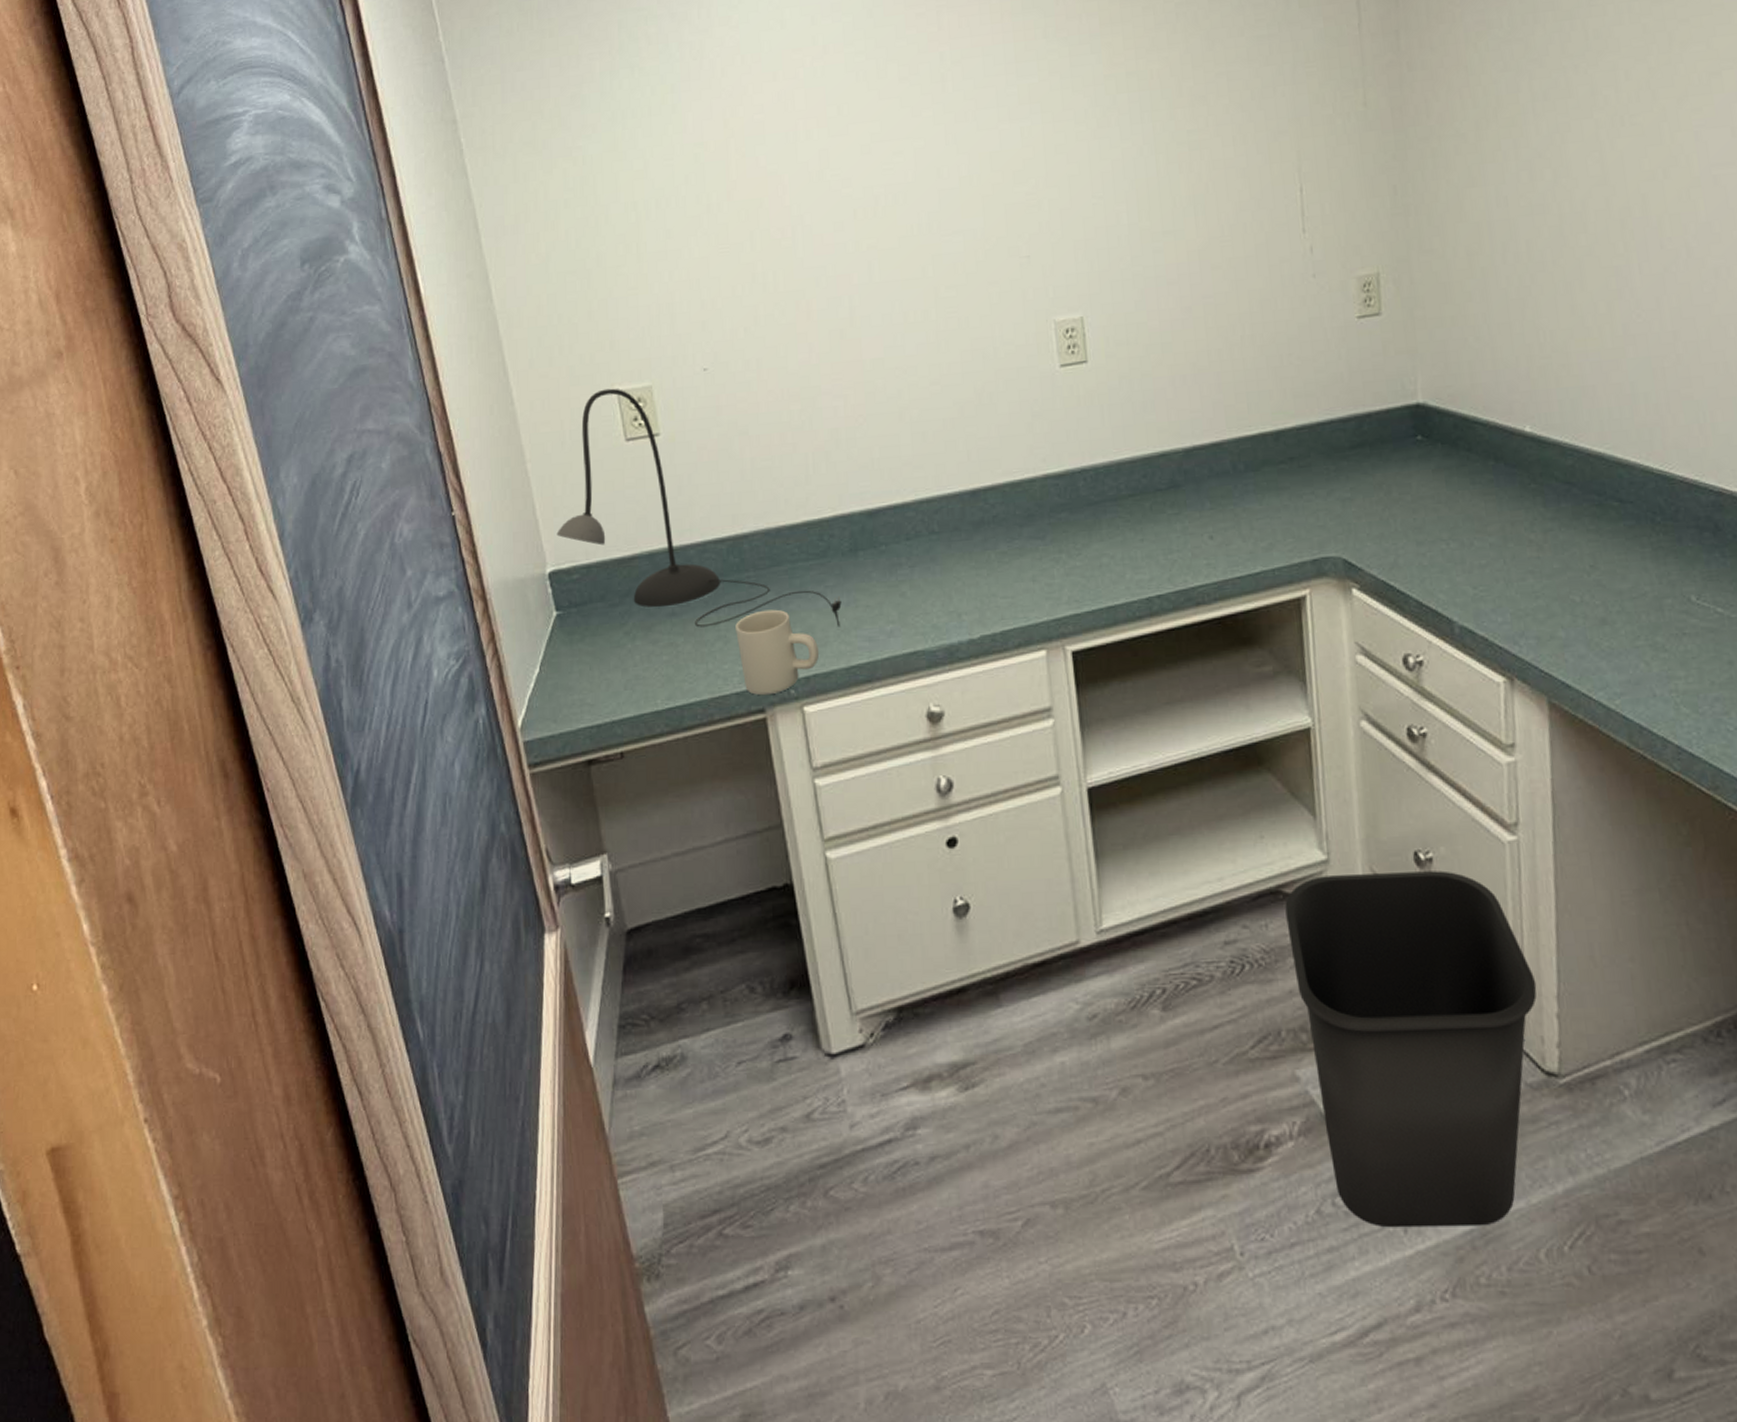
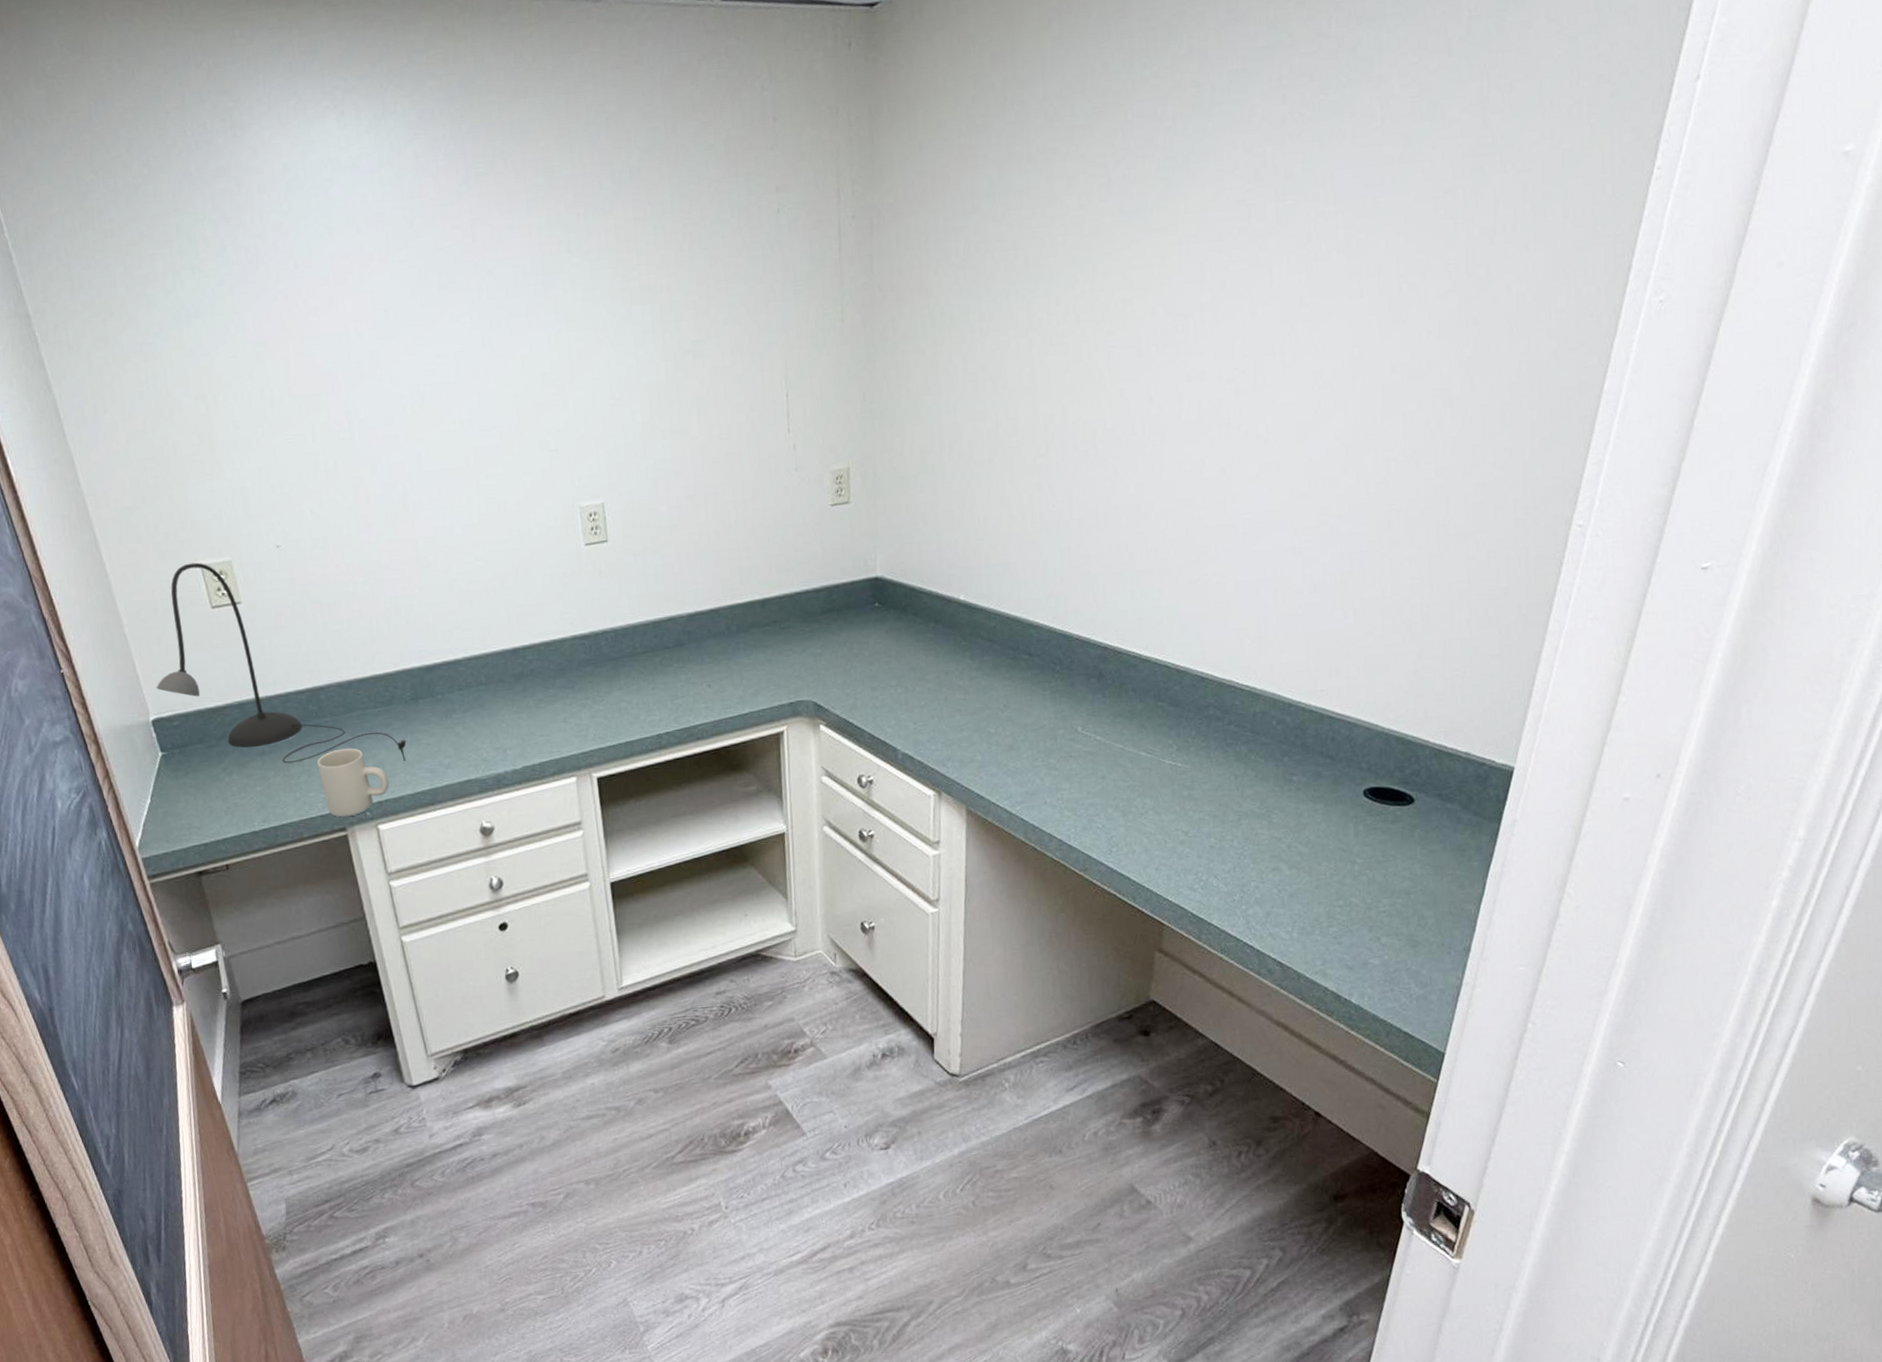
waste bin: present [1285,870,1537,1228] -> none [762,935,947,1184]

